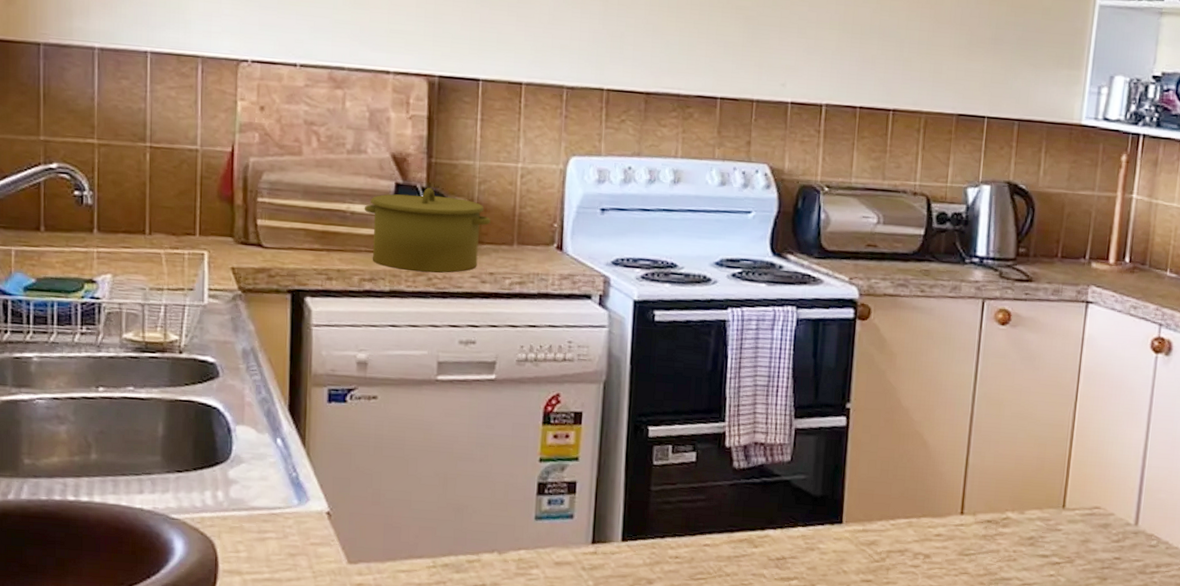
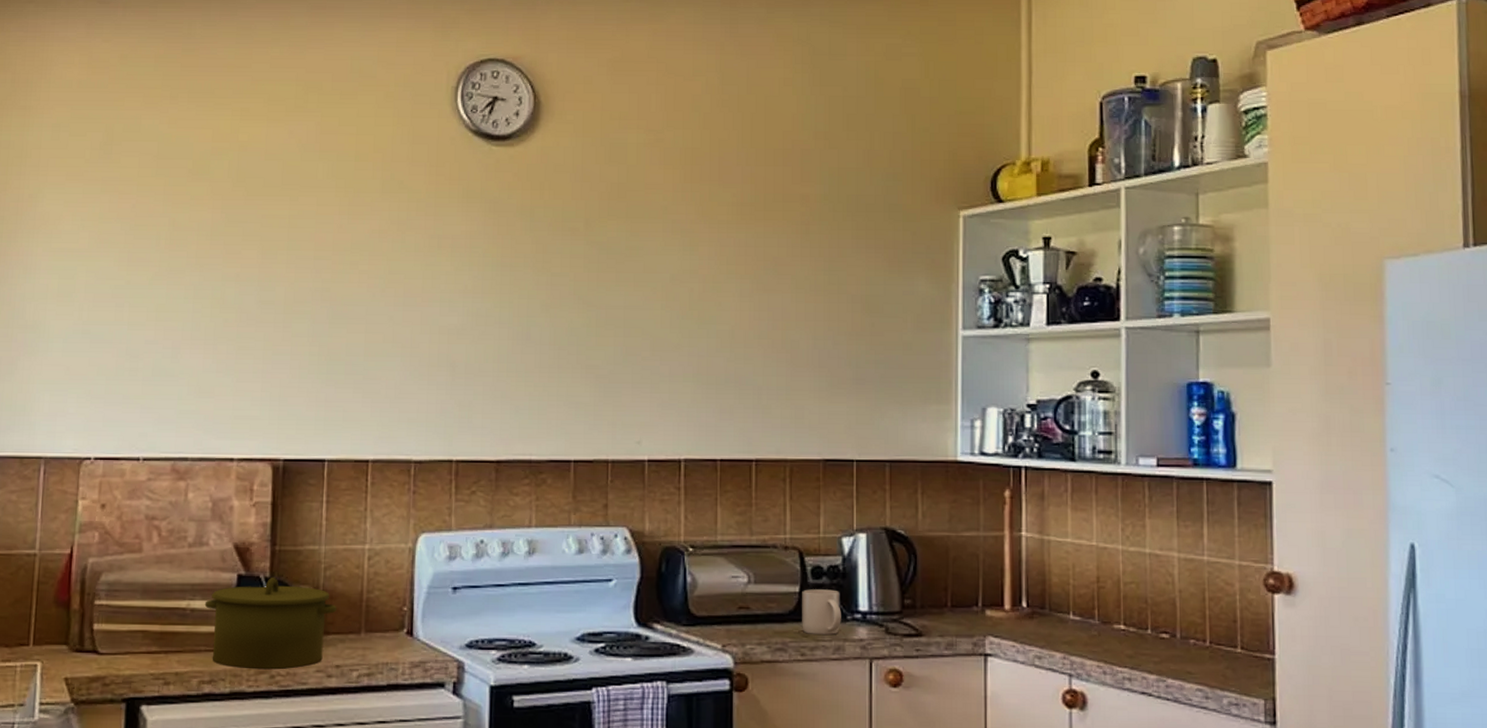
mug: none [923,233,961,276] -> present [802,589,841,636]

